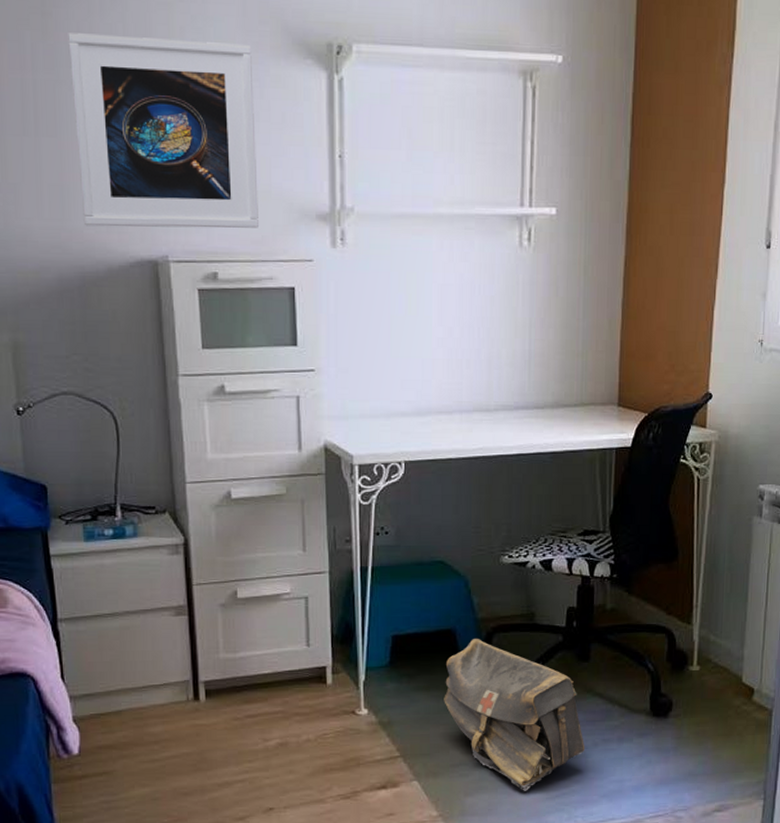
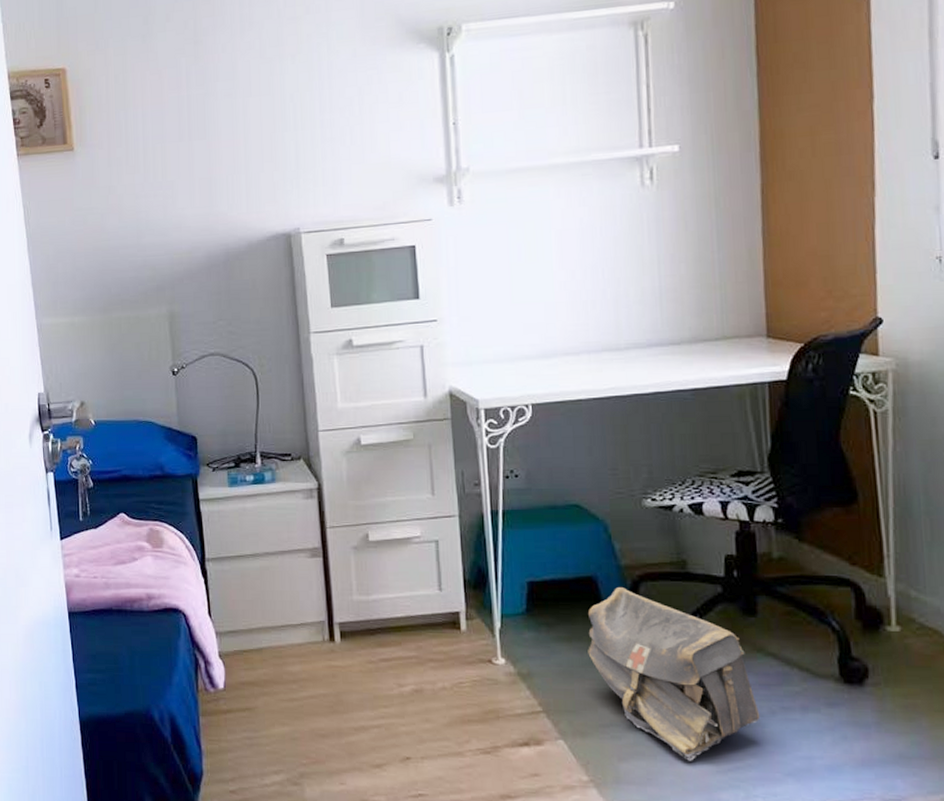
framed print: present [68,33,258,228] -> none [215,40,380,210]

